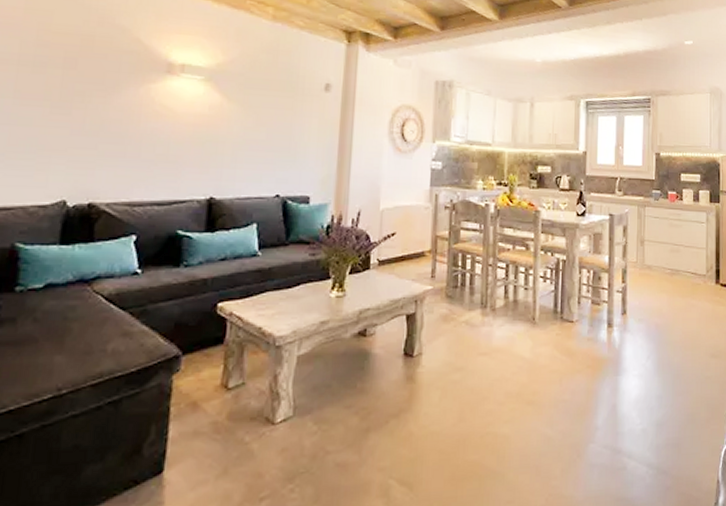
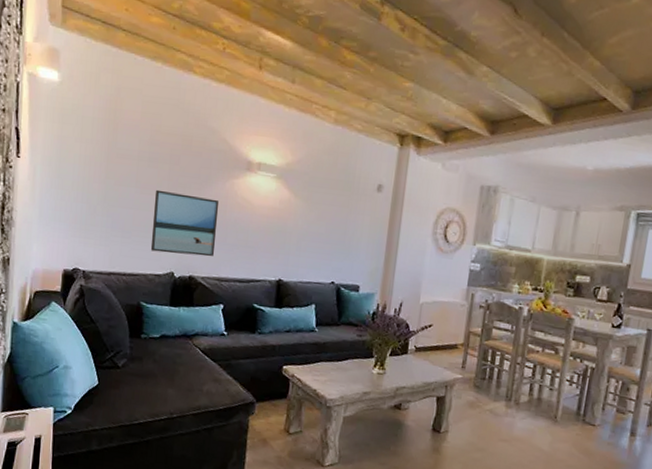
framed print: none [32,99,131,178] -> present [150,189,220,257]

